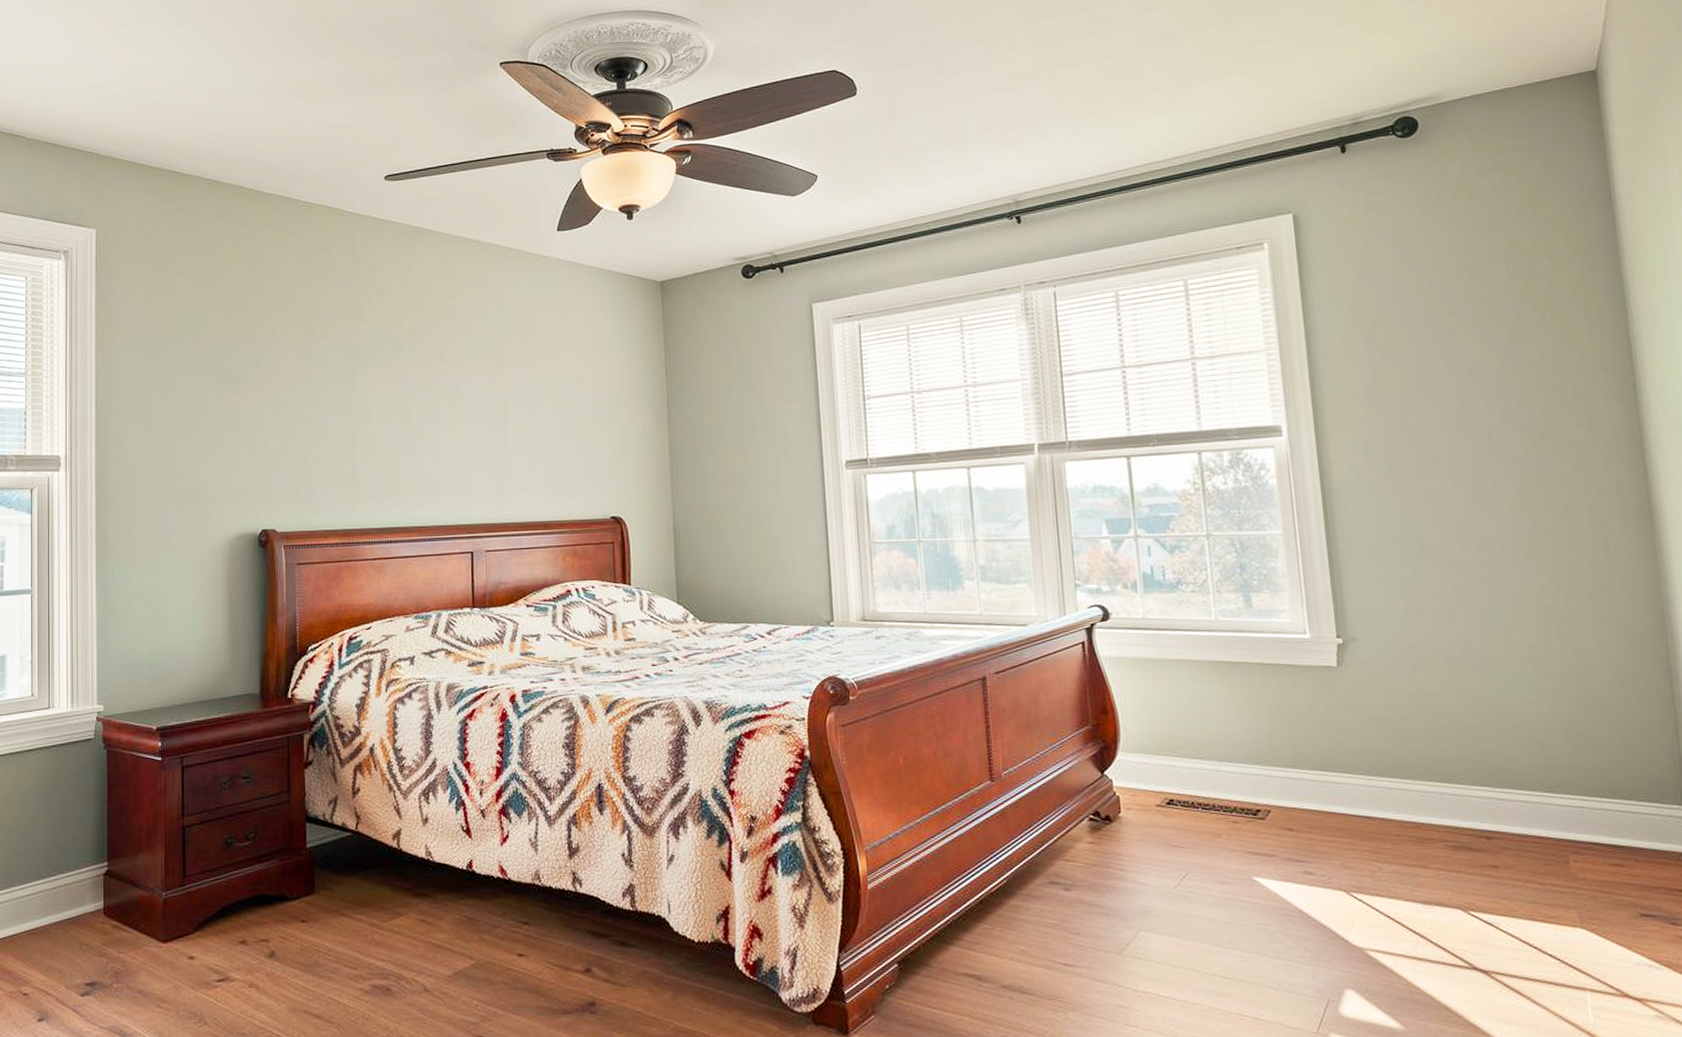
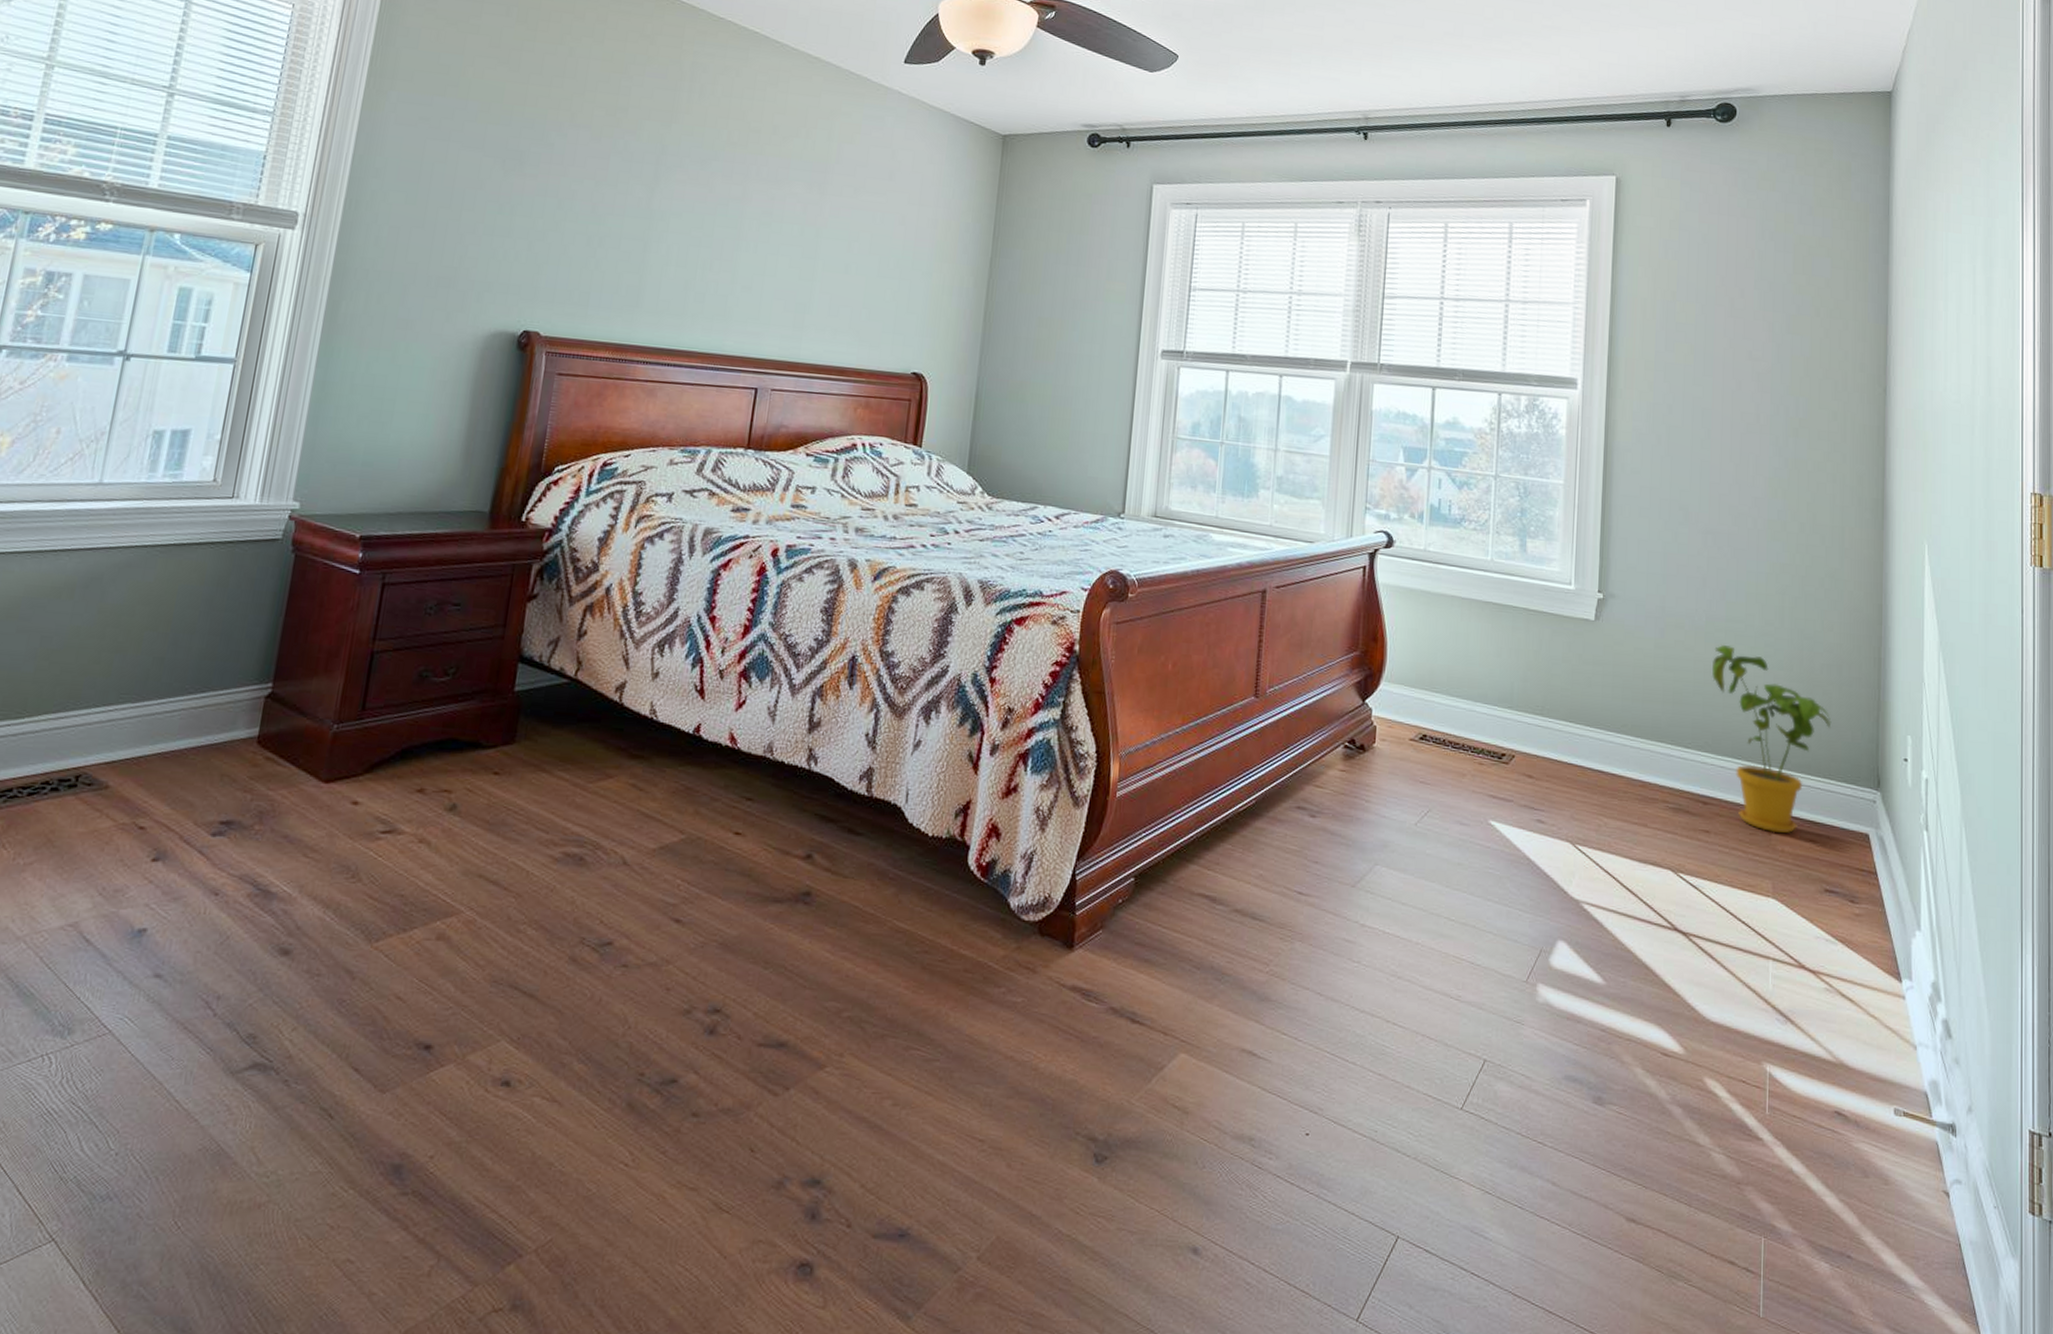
house plant: none [1475,674,1623,861] -> present [1712,644,1832,833]

